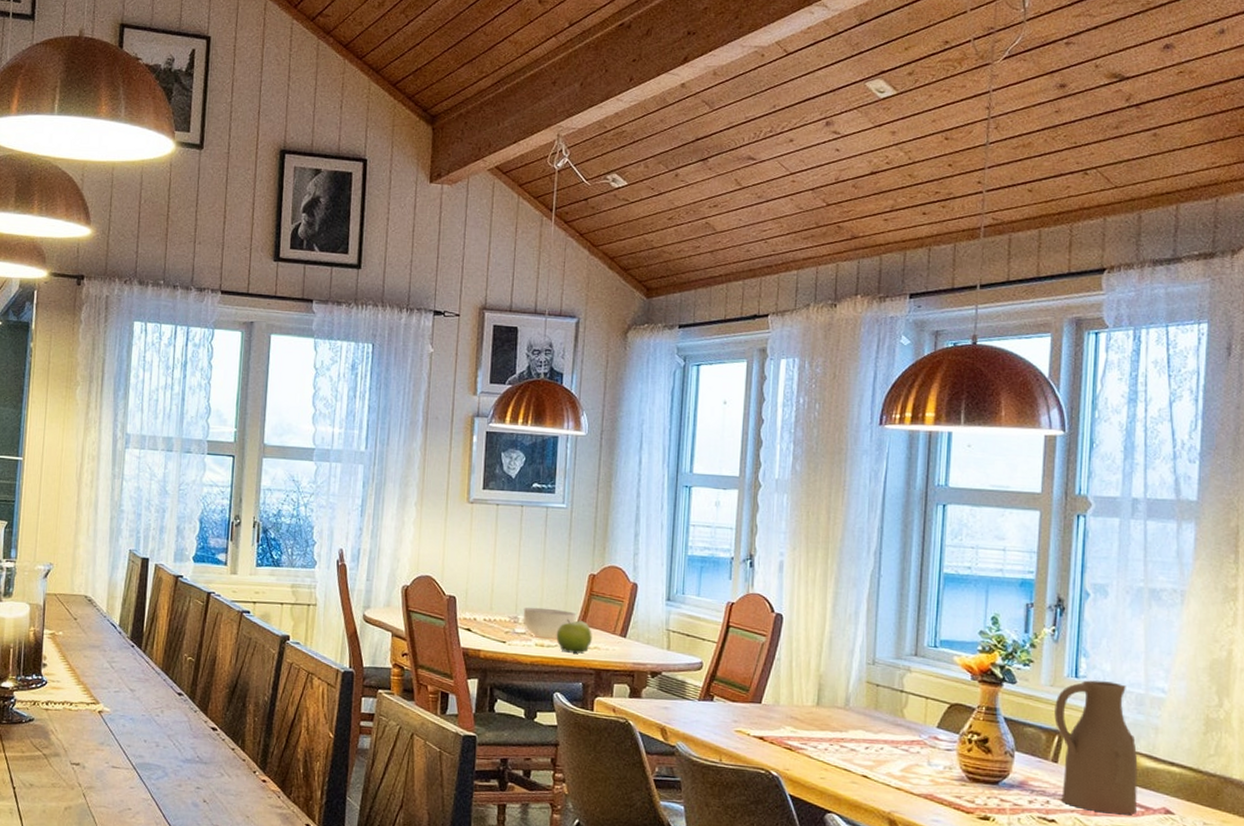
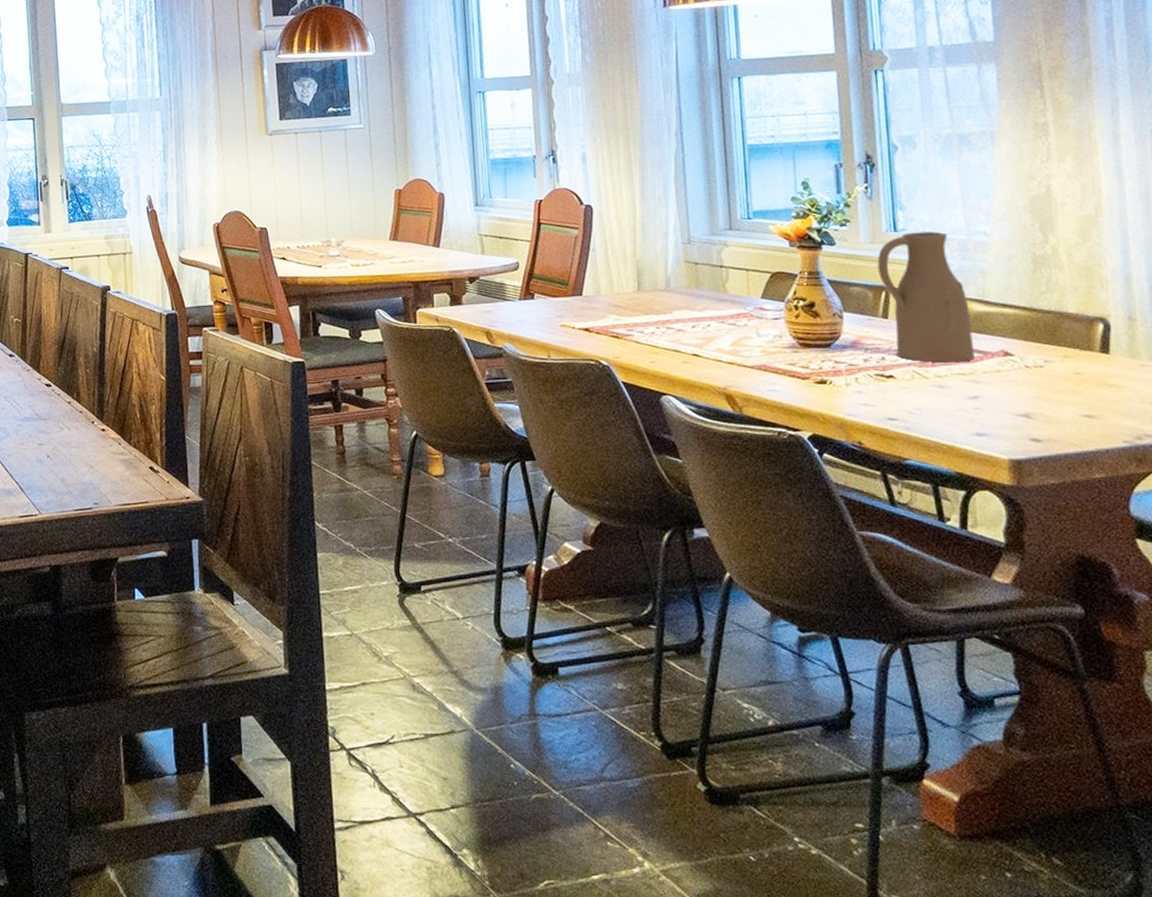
bowl: present [523,607,575,640] -> none [334,228,387,259]
fruit: present [556,619,592,654] -> none [370,236,406,269]

